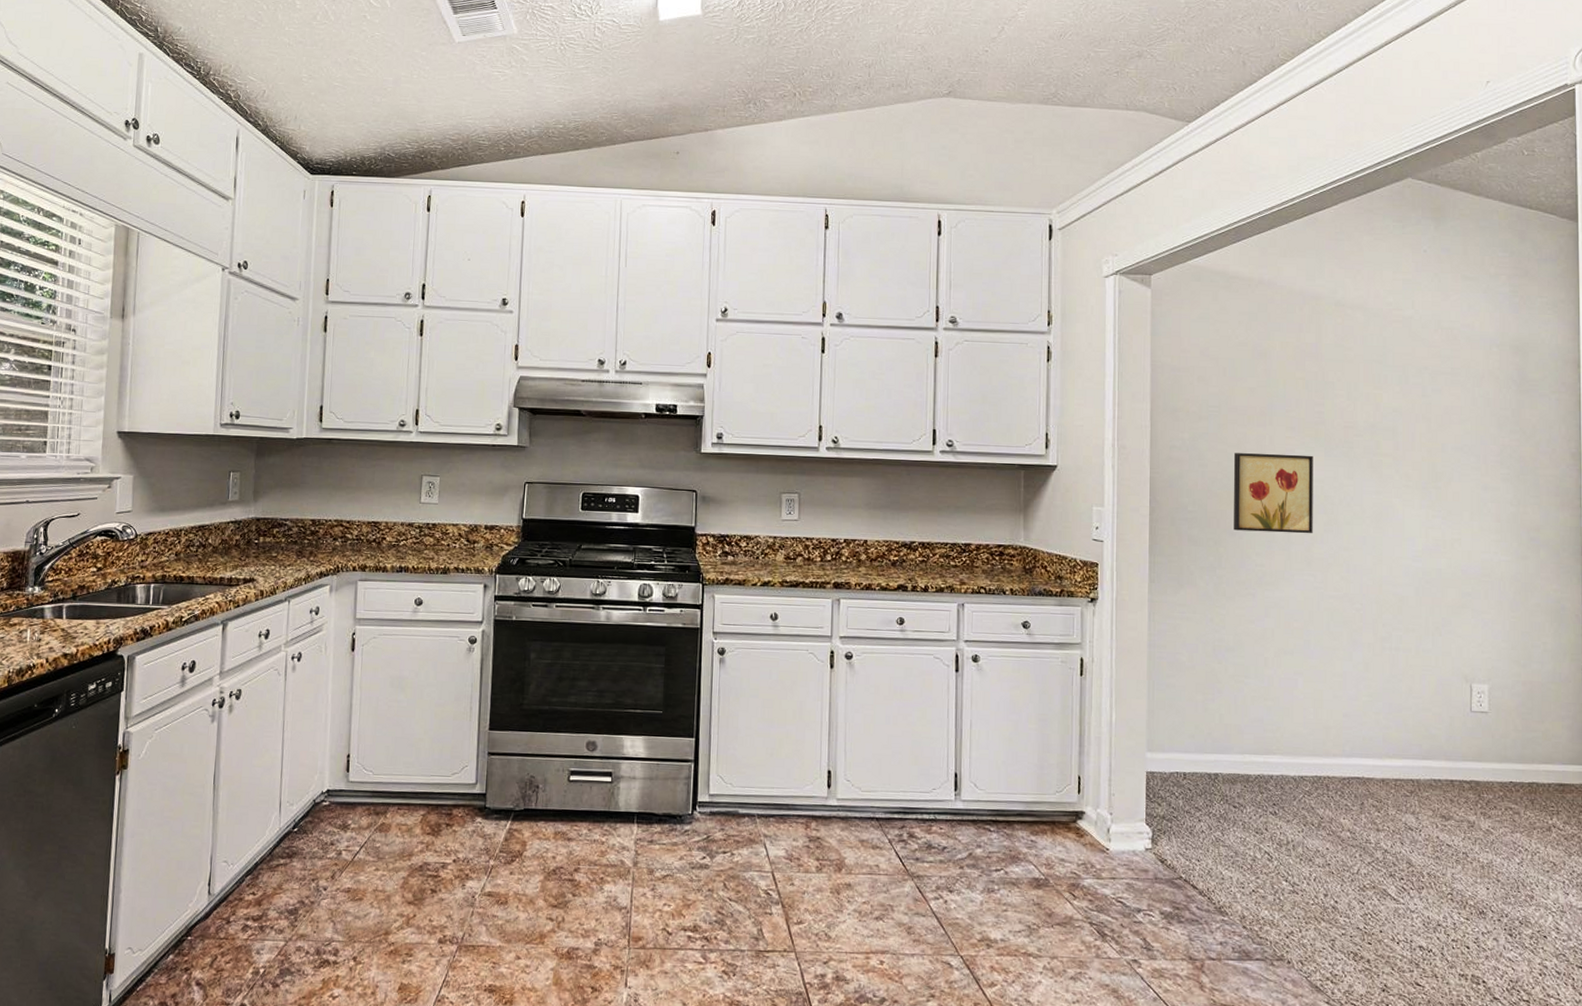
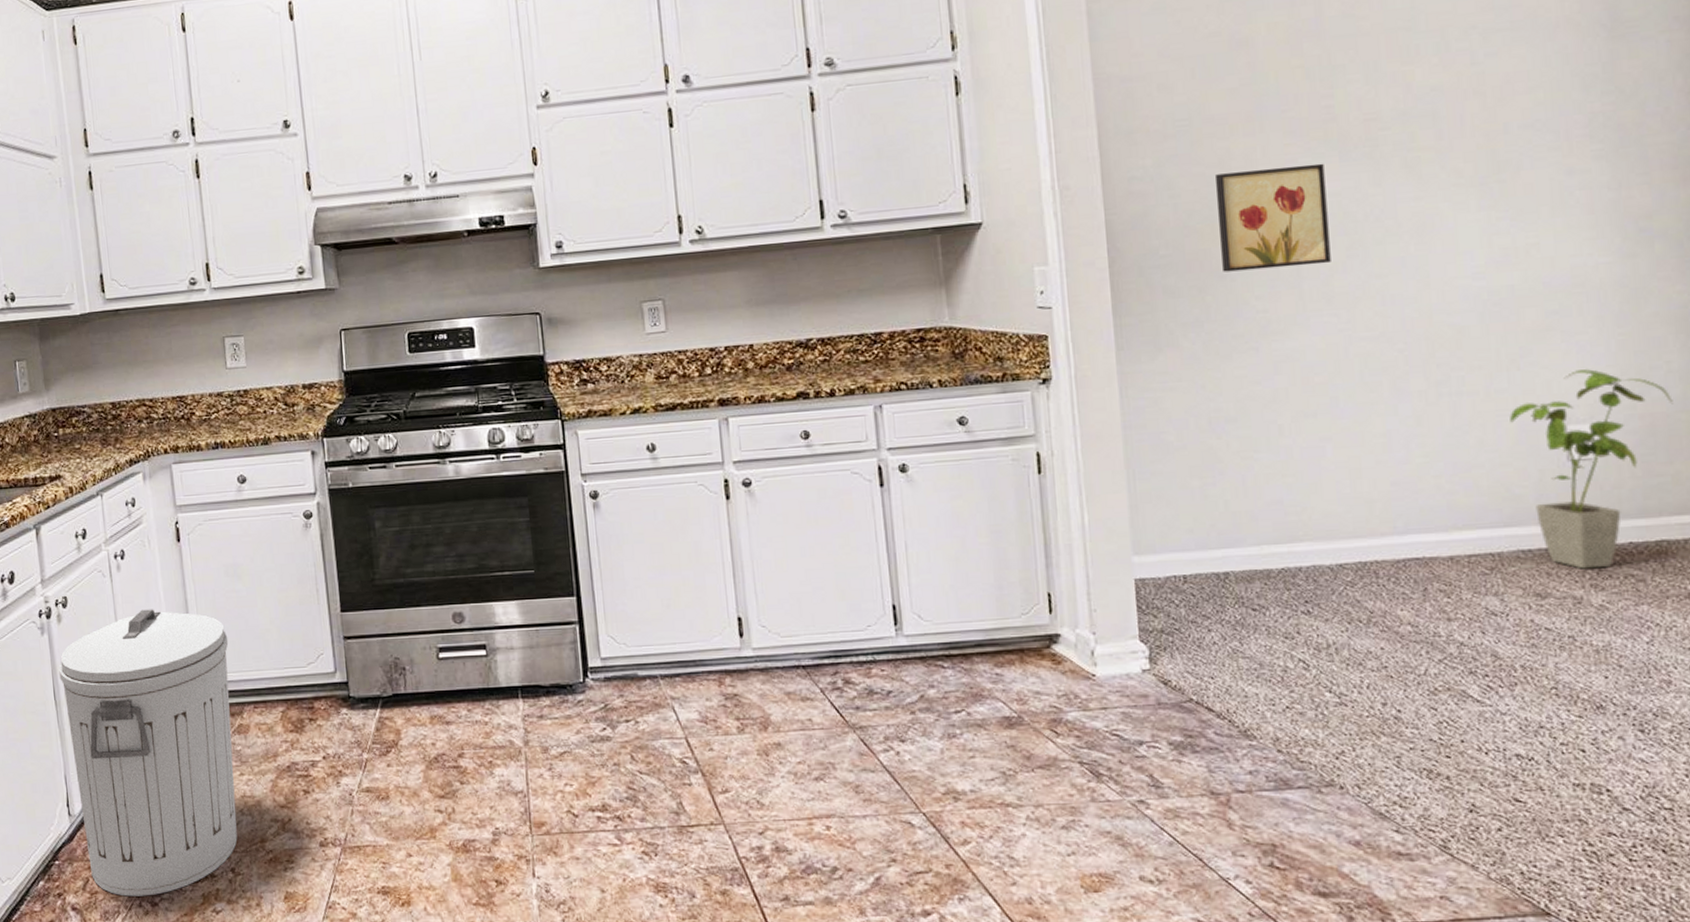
trash can: none [220,709,384,977] -> present [59,609,238,897]
house plant: none [1432,641,1546,800] -> present [1509,369,1673,569]

